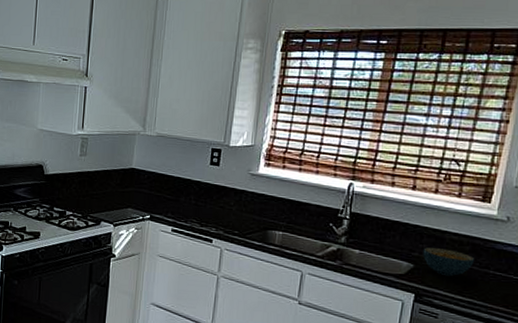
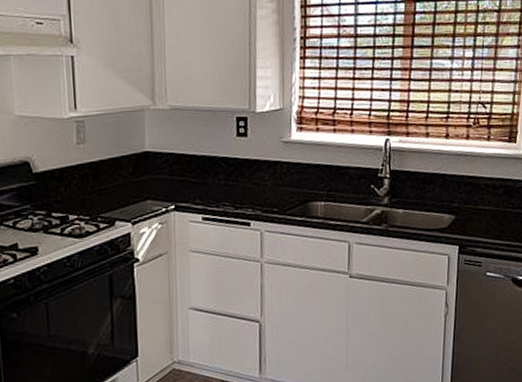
cereal bowl: present [423,247,475,277] -> none [462,195,508,223]

